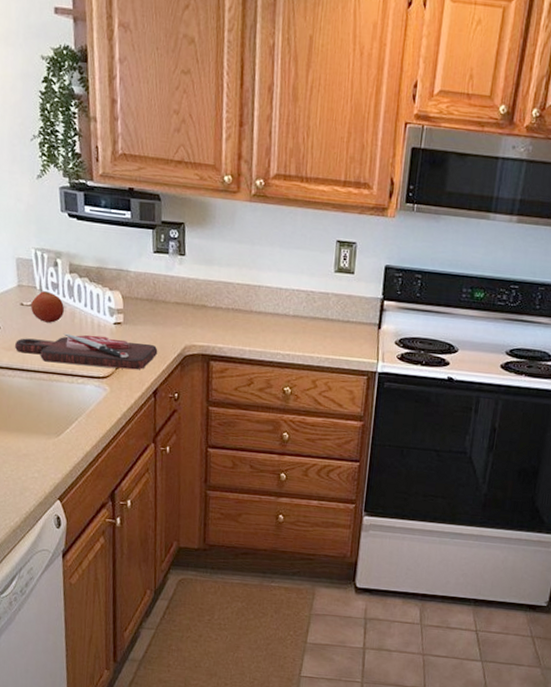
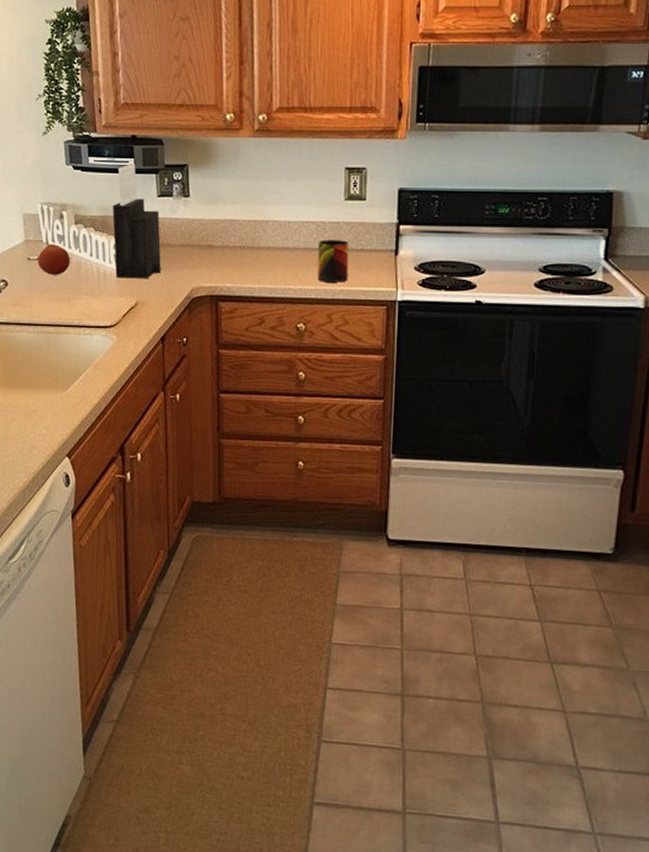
cutting board: present [14,333,158,370] -> none [22,284,165,317]
knife block: none [107,216,156,333] -> present [112,163,161,278]
mug: none [305,308,337,351] -> present [317,239,350,283]

